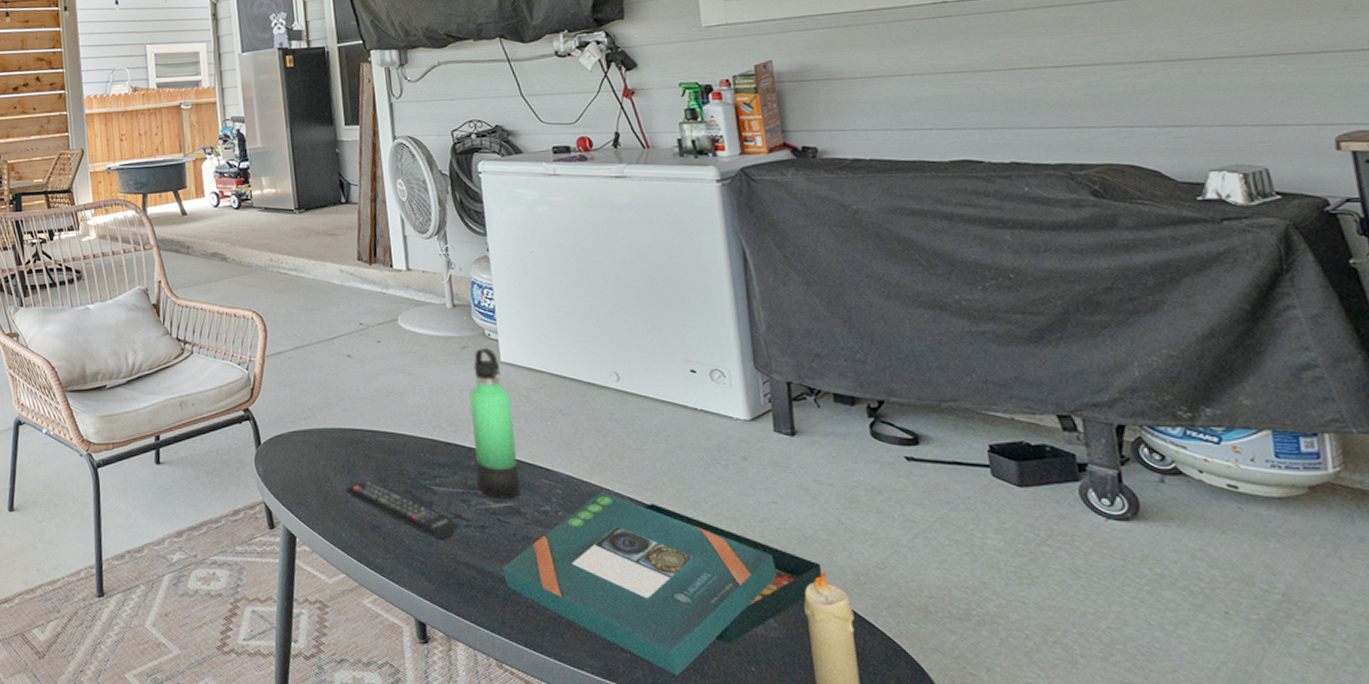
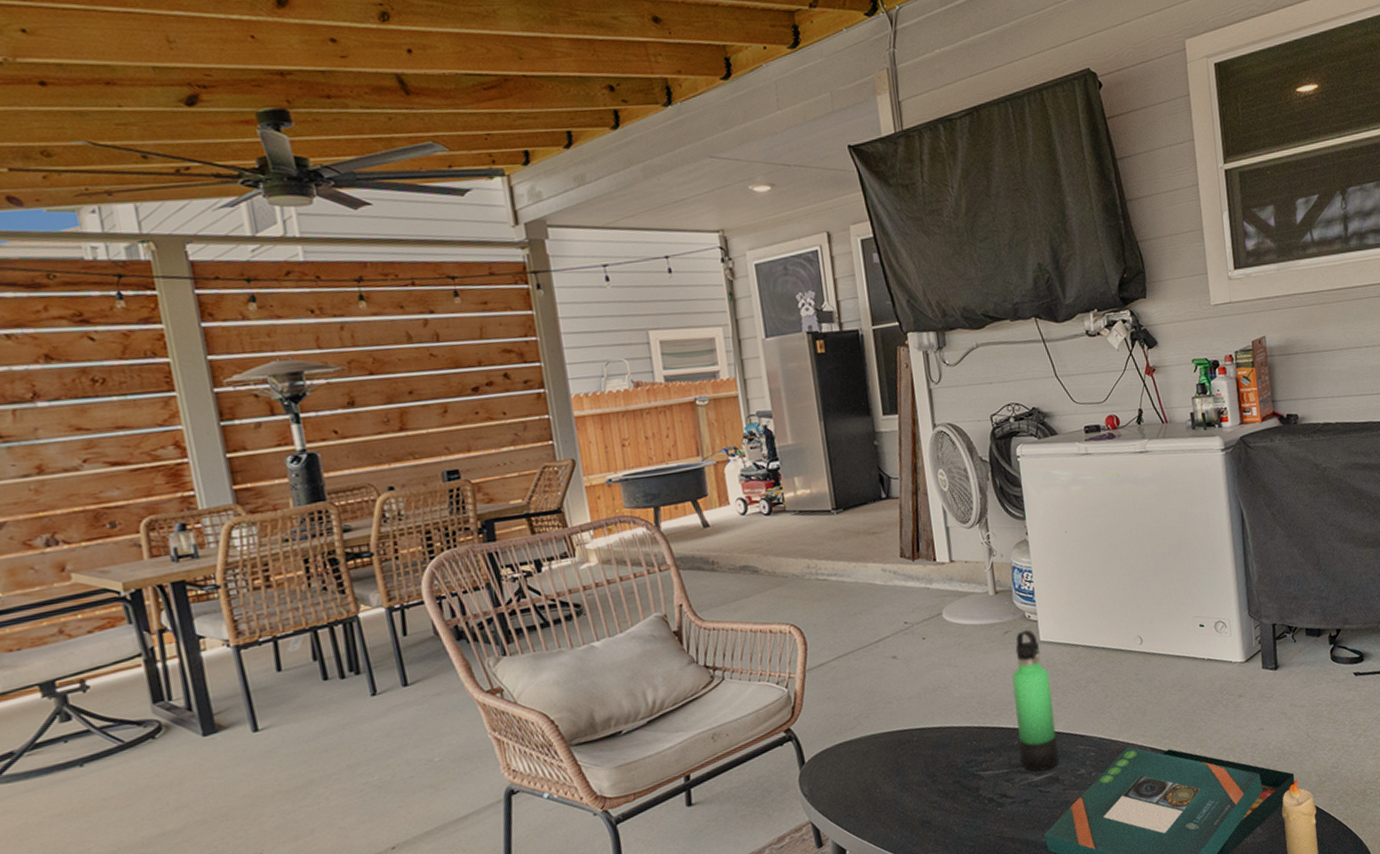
remote control: present [345,480,457,539] -> none [895,778,1003,822]

